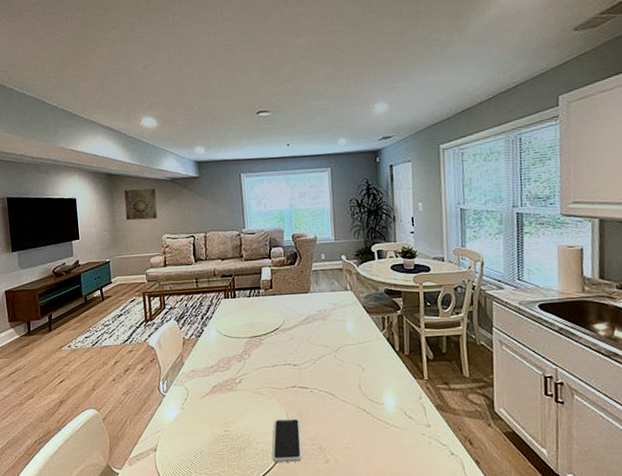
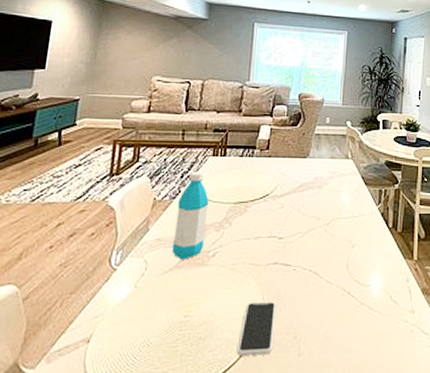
wall art: present [124,188,157,221] -> none [110,20,155,57]
water bottle: none [203,312,230,386] -> present [171,171,209,260]

